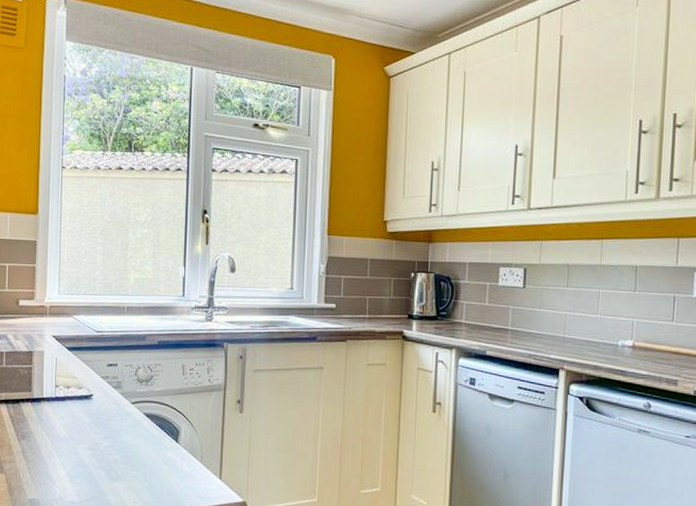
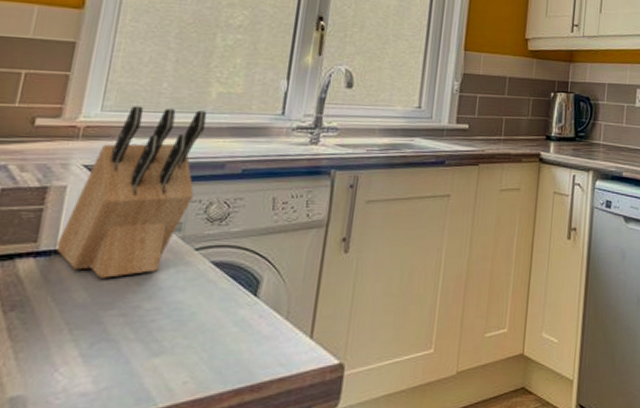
knife block: none [43,290,129,421] -> present [56,106,207,278]

